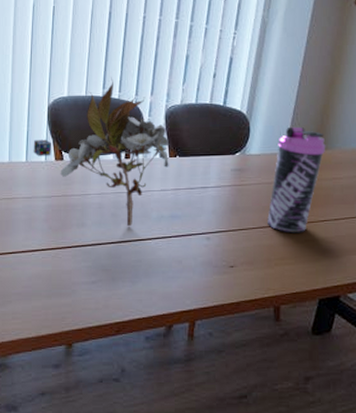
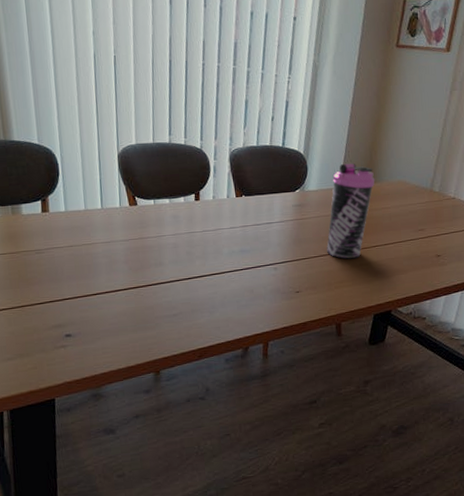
flower arrangement: present [33,77,170,227] -> none [106,124,236,263]

